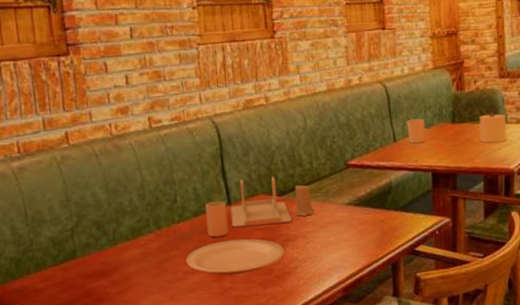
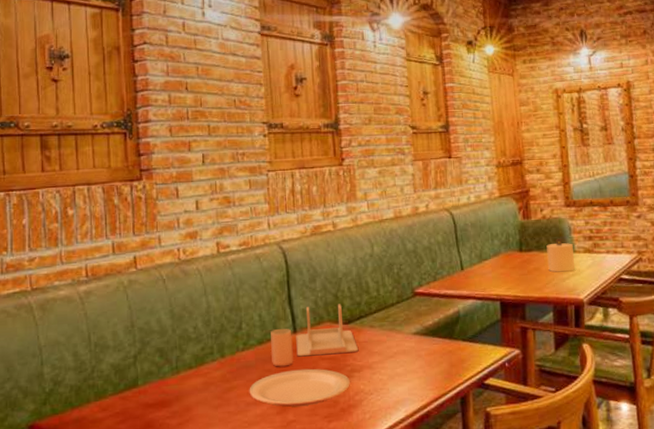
candle: present [294,183,314,217] -> none [361,311,381,346]
cup: present [406,118,428,144] -> none [473,246,495,272]

